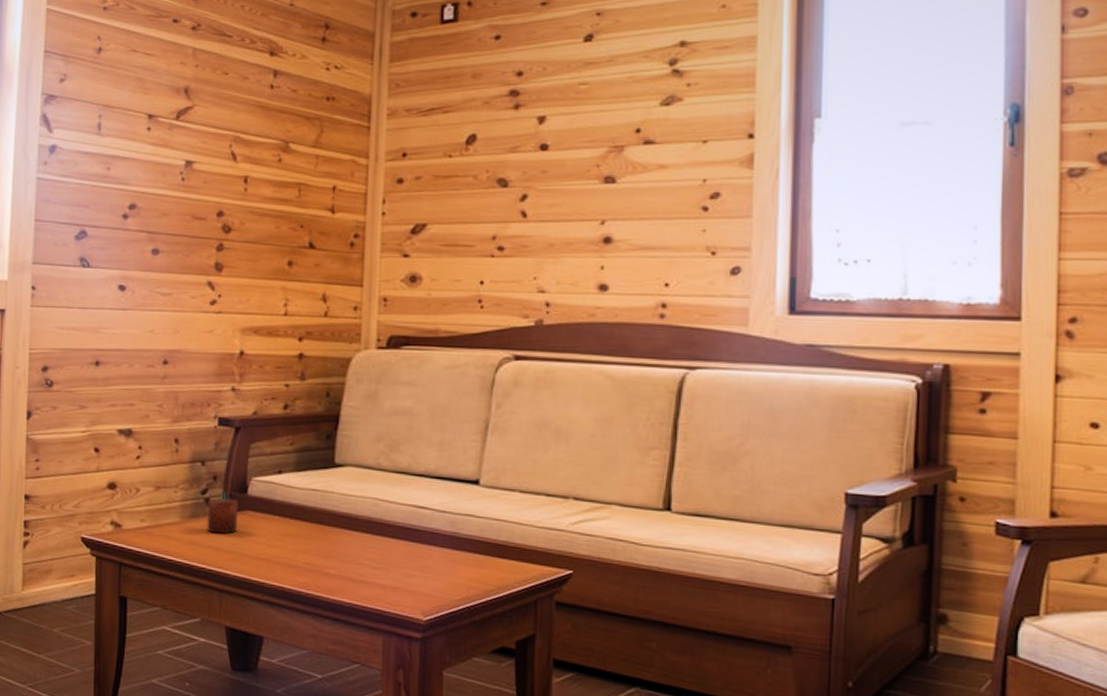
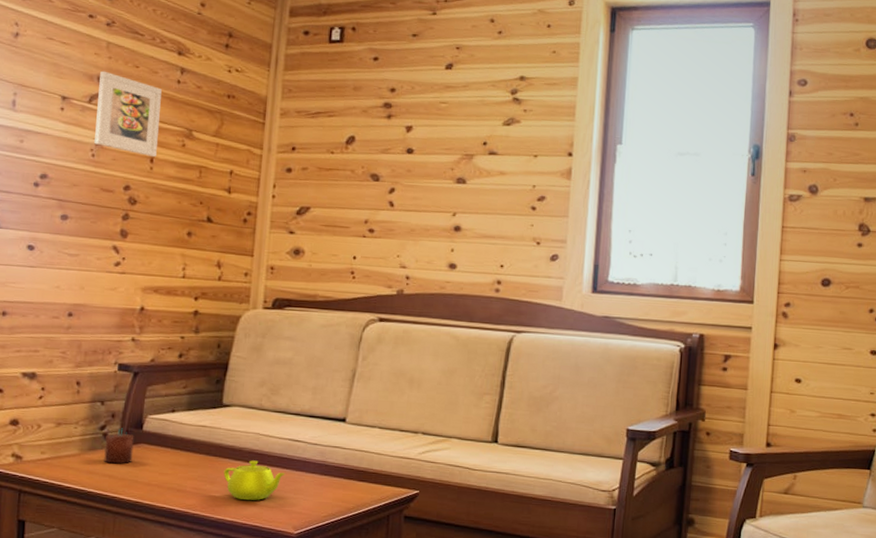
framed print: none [184,81,254,177] -> present [94,70,162,158]
teapot: none [339,531,411,579] -> present [223,460,286,500]

